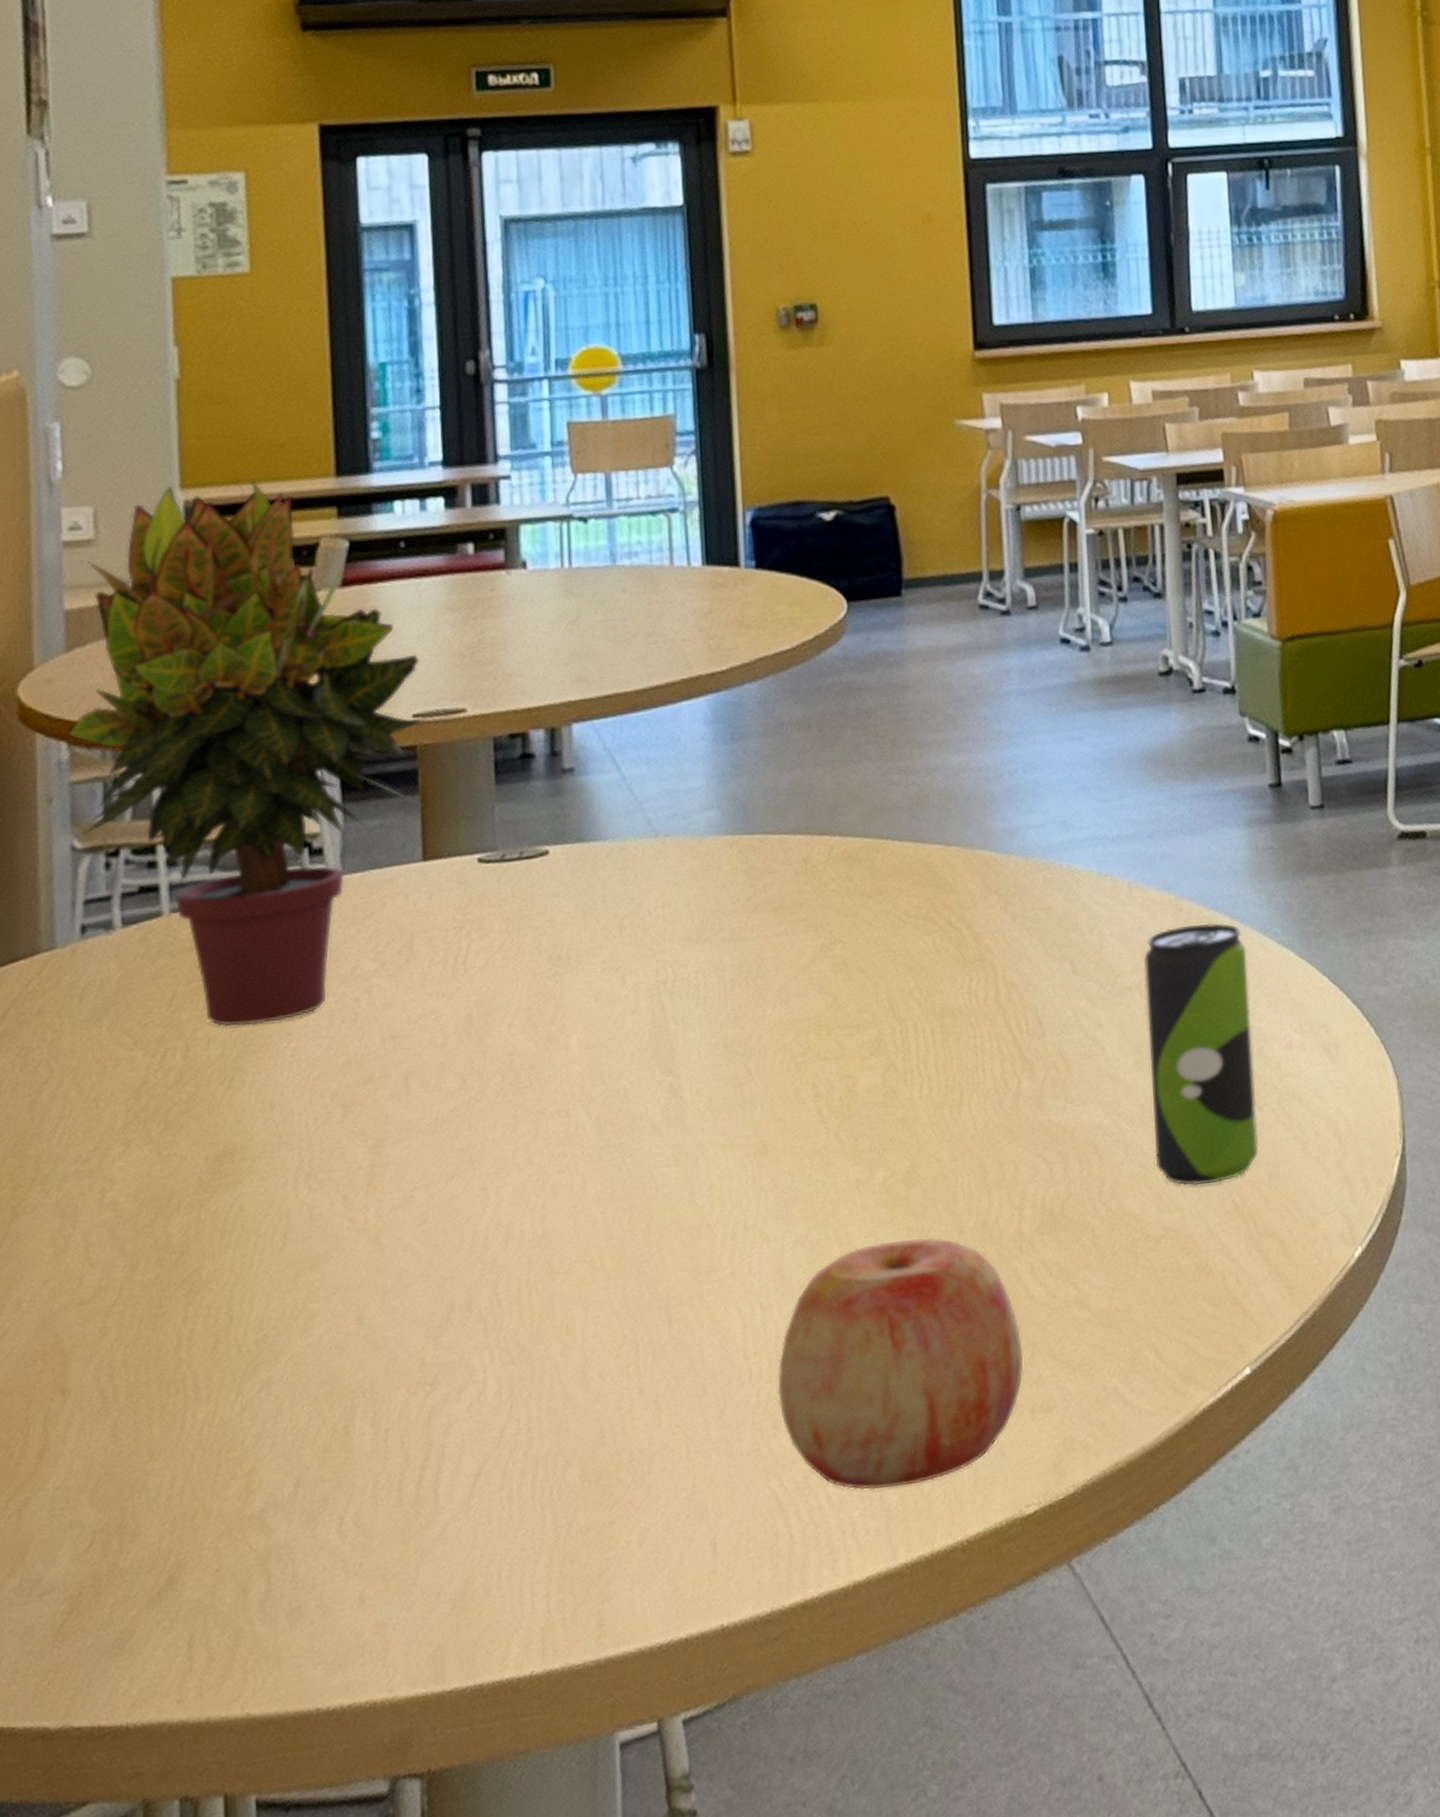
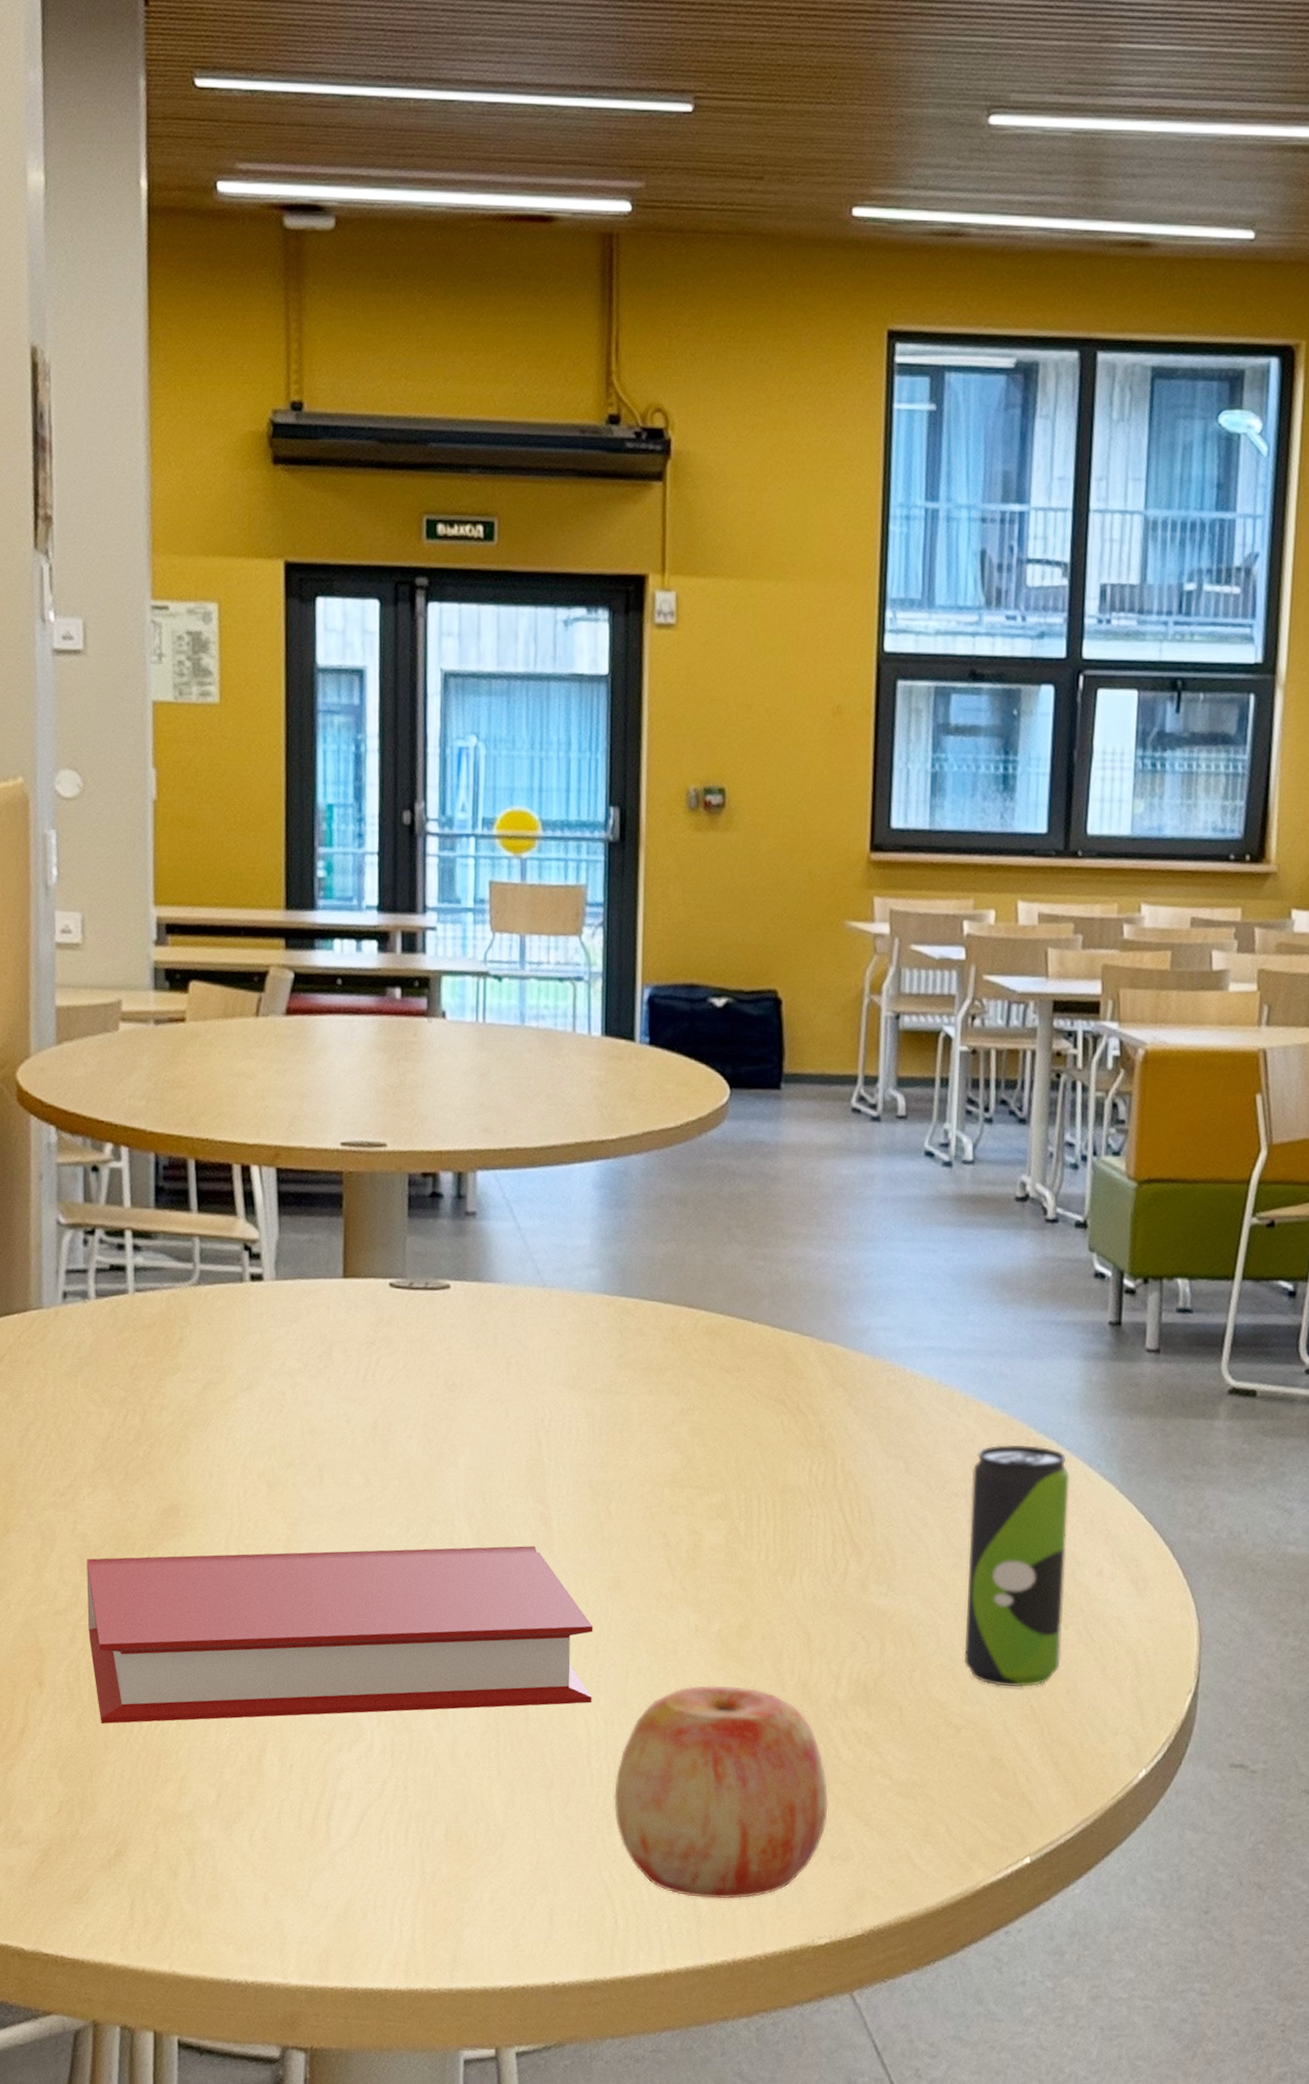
potted plant: present [65,478,431,1027] -> none [54,901,356,1402]
book: none [119,1123,745,1425] -> present [87,1546,594,1724]

